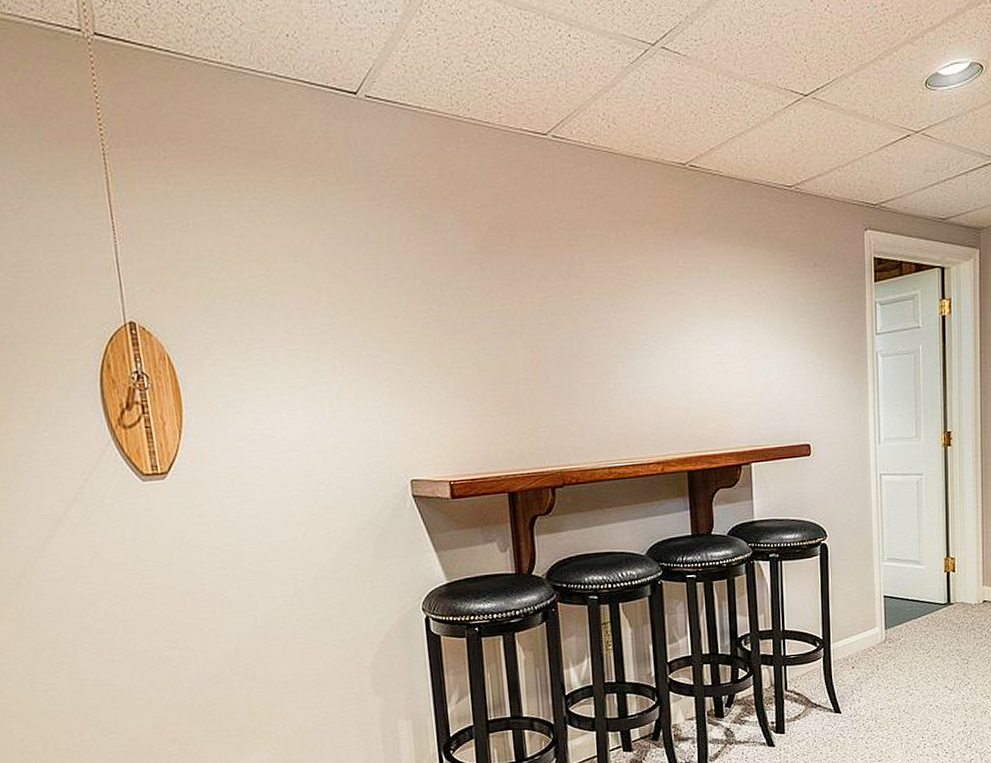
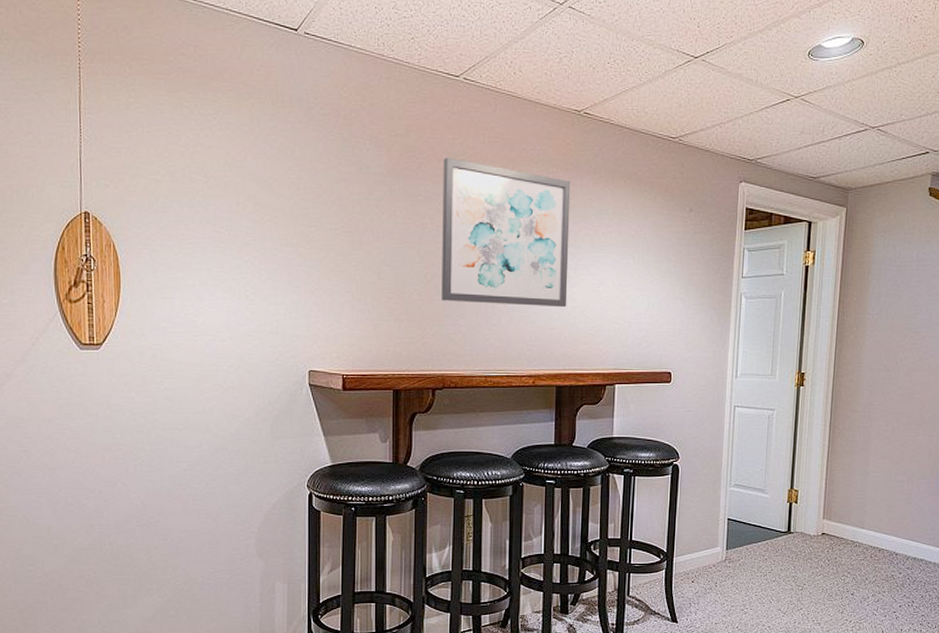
wall art: none [538,226,691,389] -> present [441,157,571,308]

